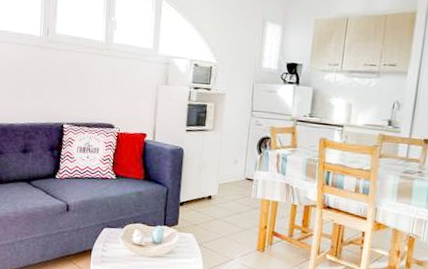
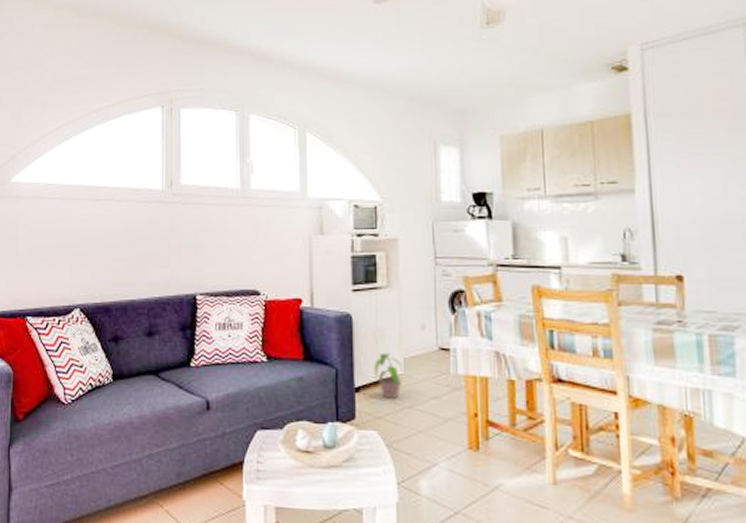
potted plant: none [195,178,217,213] -> present [374,352,402,400]

